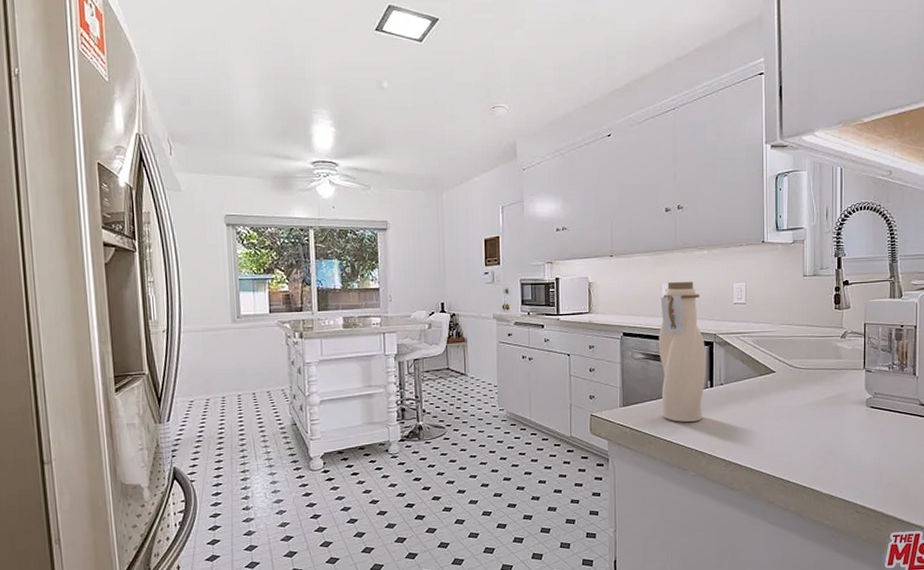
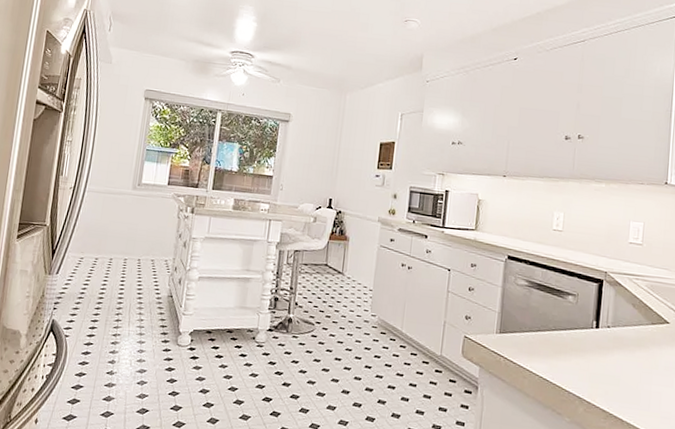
water bottle: present [658,282,706,422] -> none [541,211,595,363]

